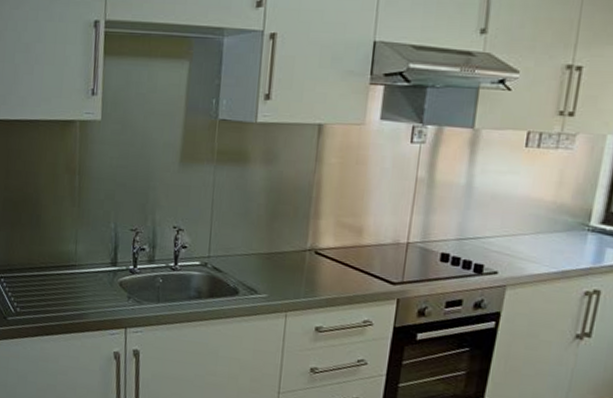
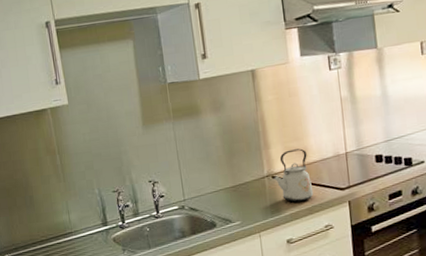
kettle: none [315,225,362,288] -> present [273,148,314,202]

